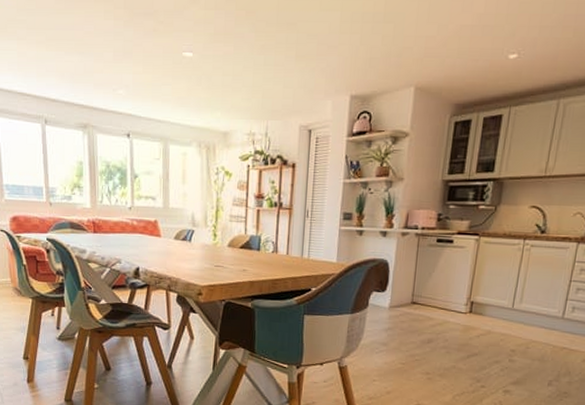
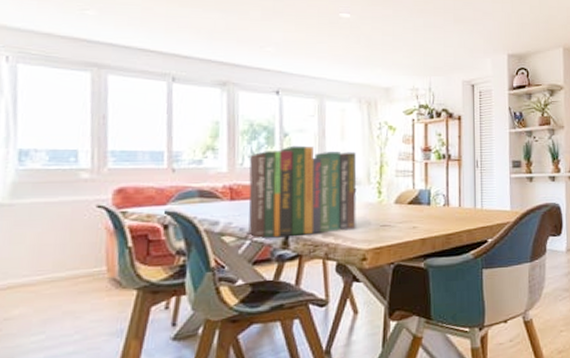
books: none [107,187,195,268] -> present [248,145,357,238]

